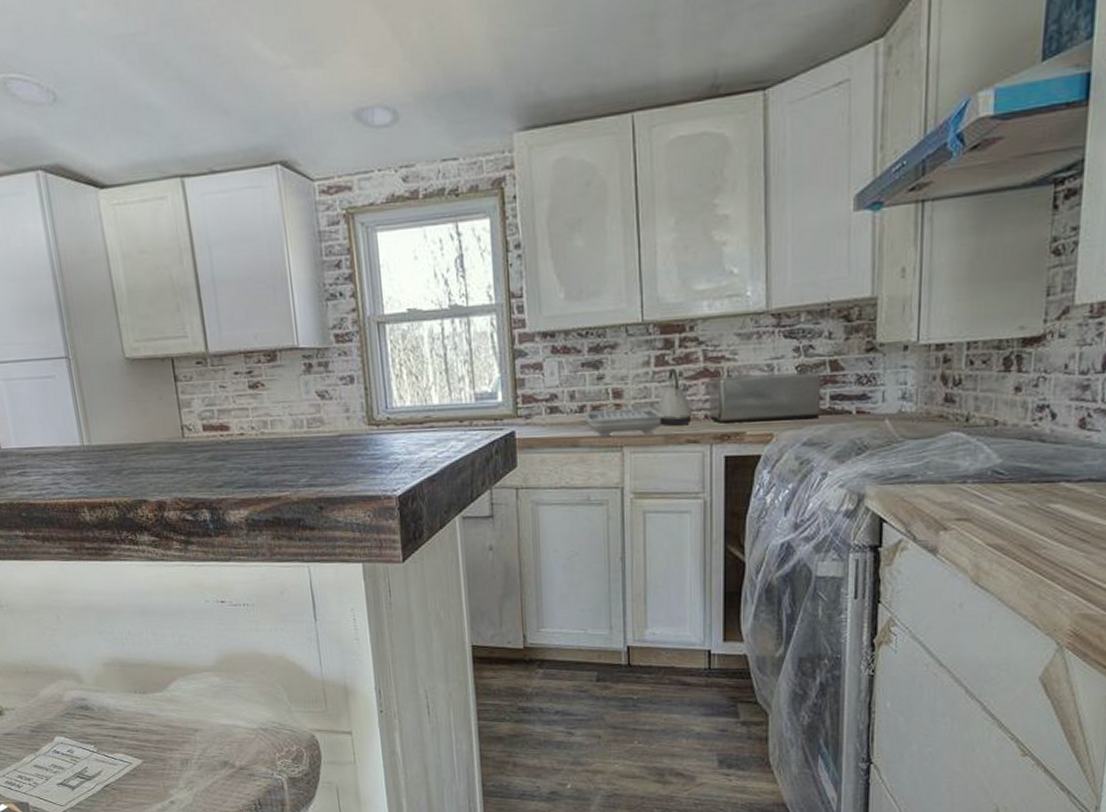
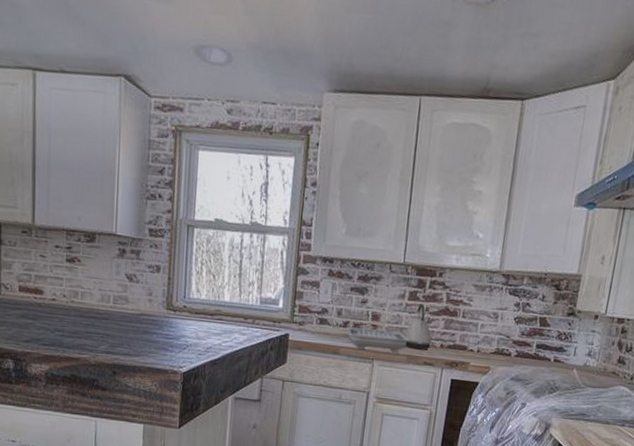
toaster: present [709,372,821,424] -> none [444,316,533,361]

